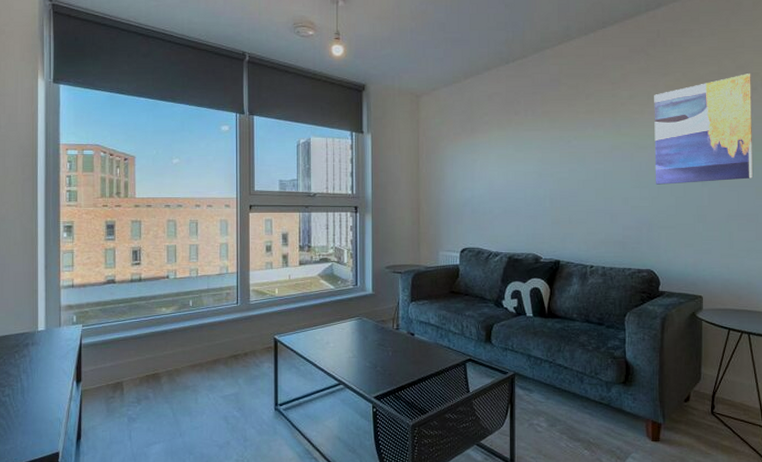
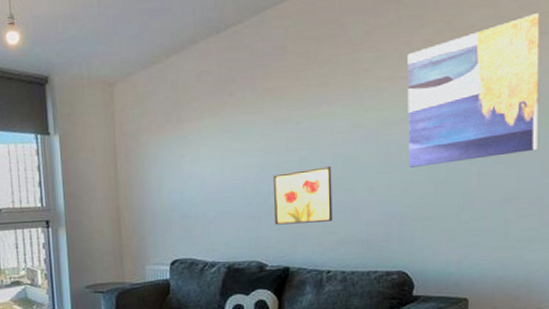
wall art: none [547,179,595,224] -> present [272,166,333,225]

